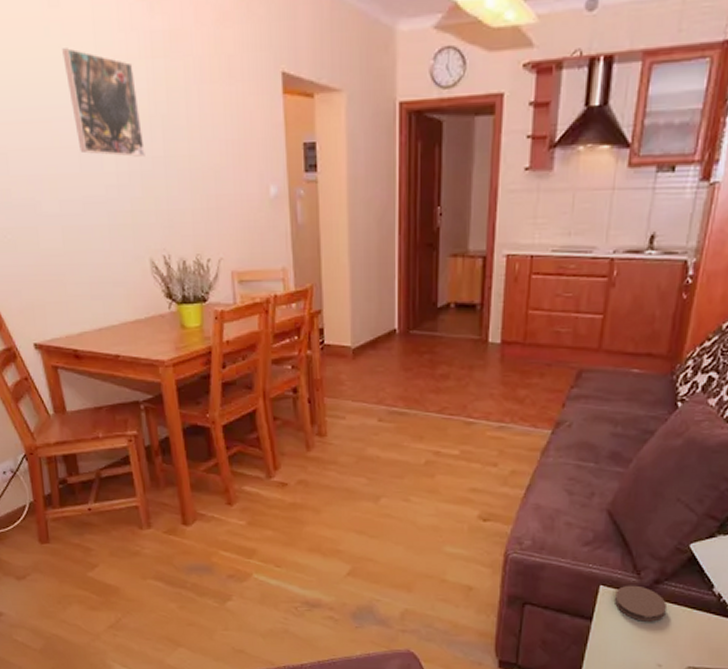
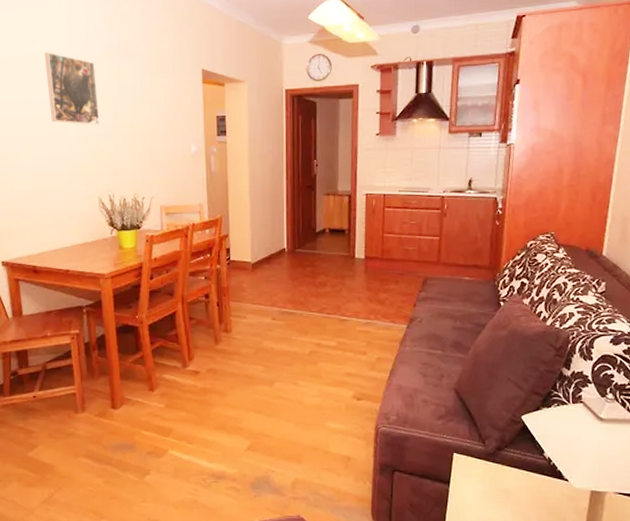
coaster: present [613,585,668,622] -> none [466,452,509,484]

